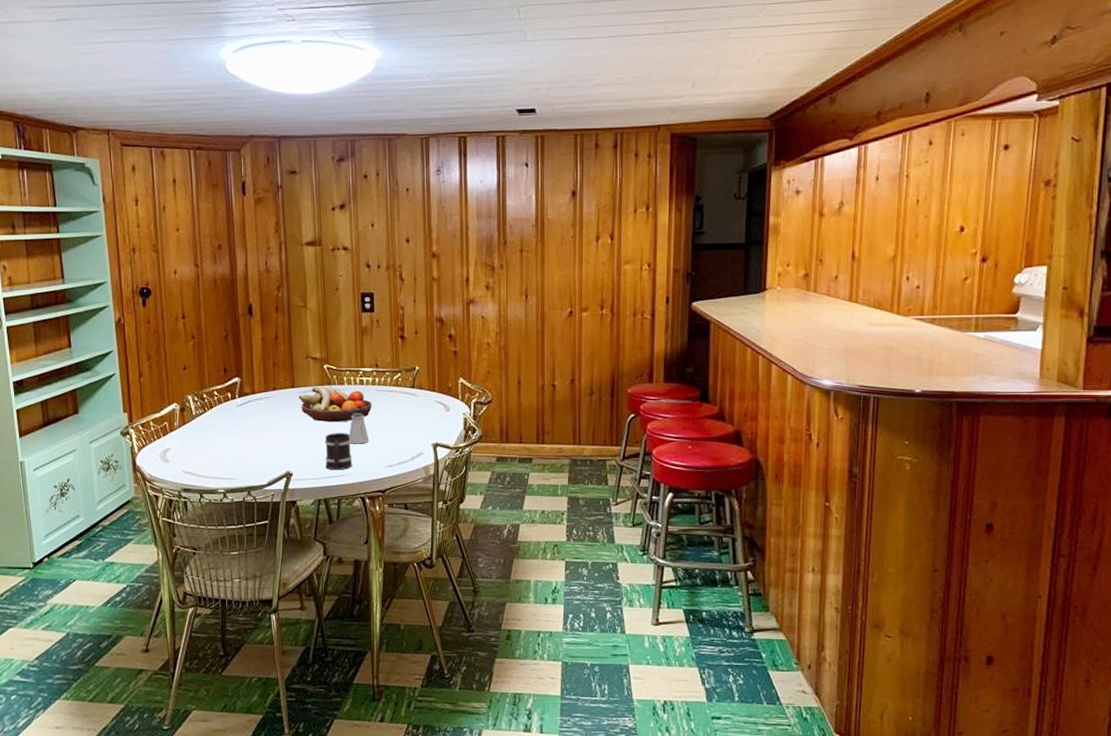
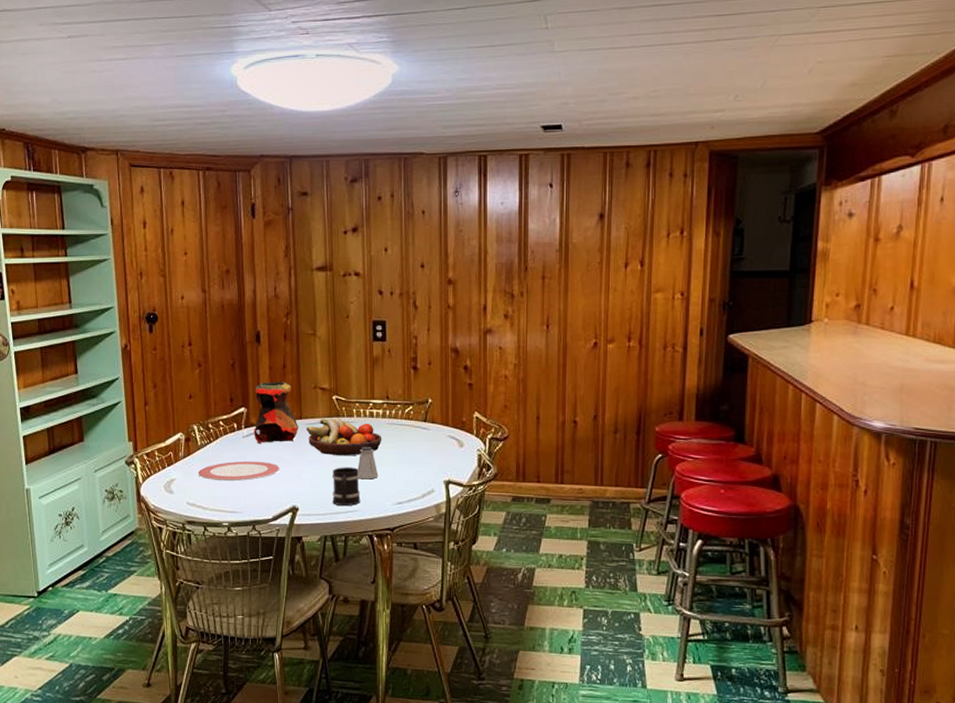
plate: none [193,429,274,449] -> present [198,461,280,482]
vase: none [247,352,291,412] -> present [254,382,298,443]

